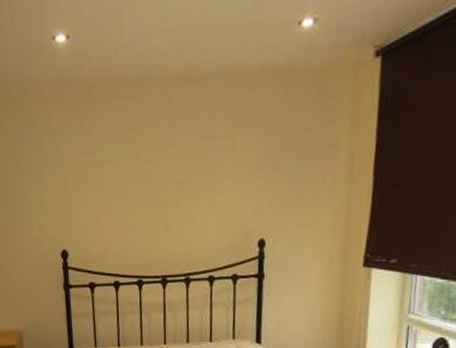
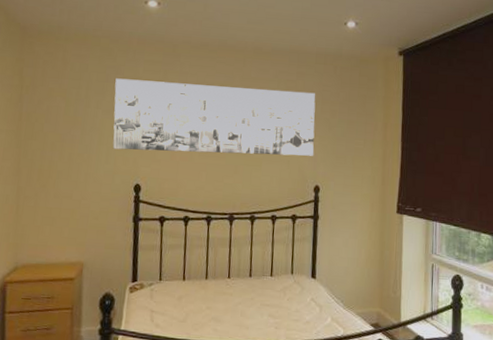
wall art: none [31,124,260,214] -> present [112,78,316,156]

